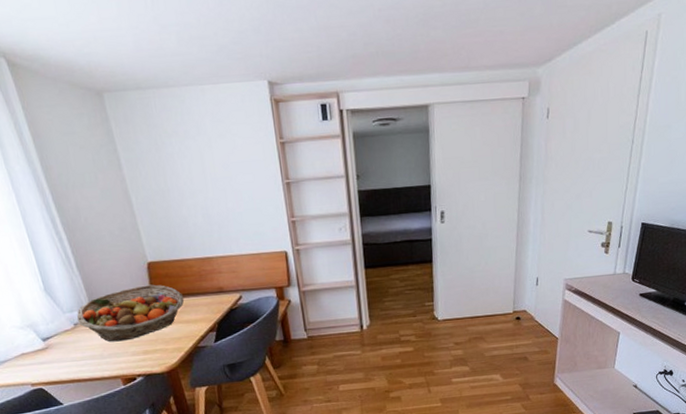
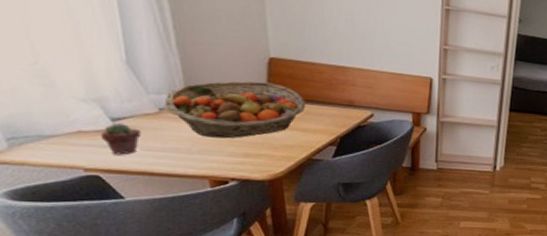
potted succulent: none [37,341,66,369] -> present [100,122,141,155]

